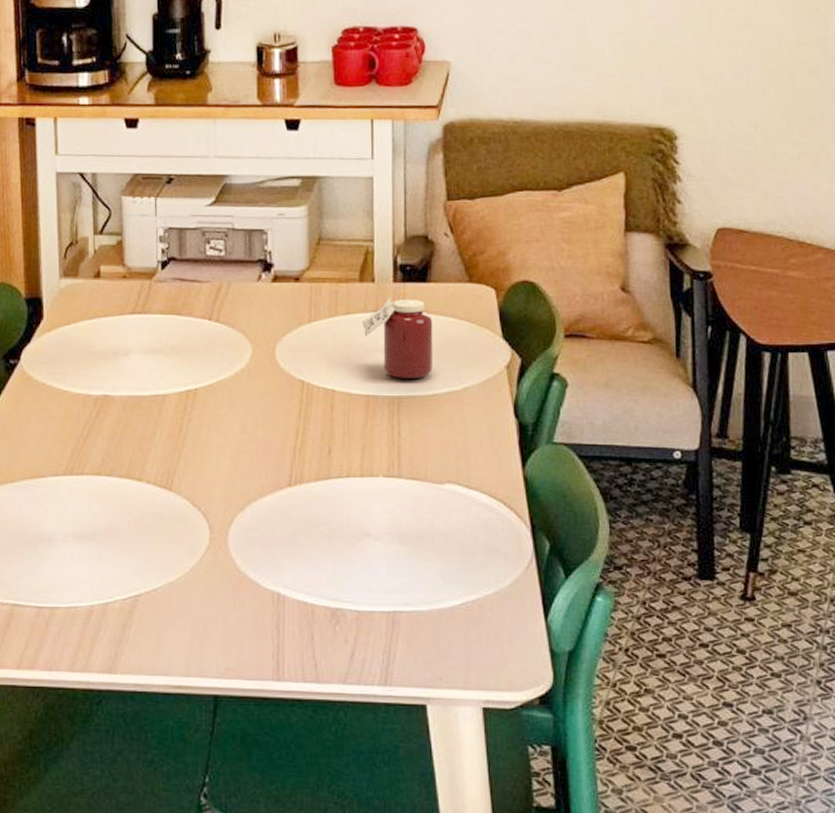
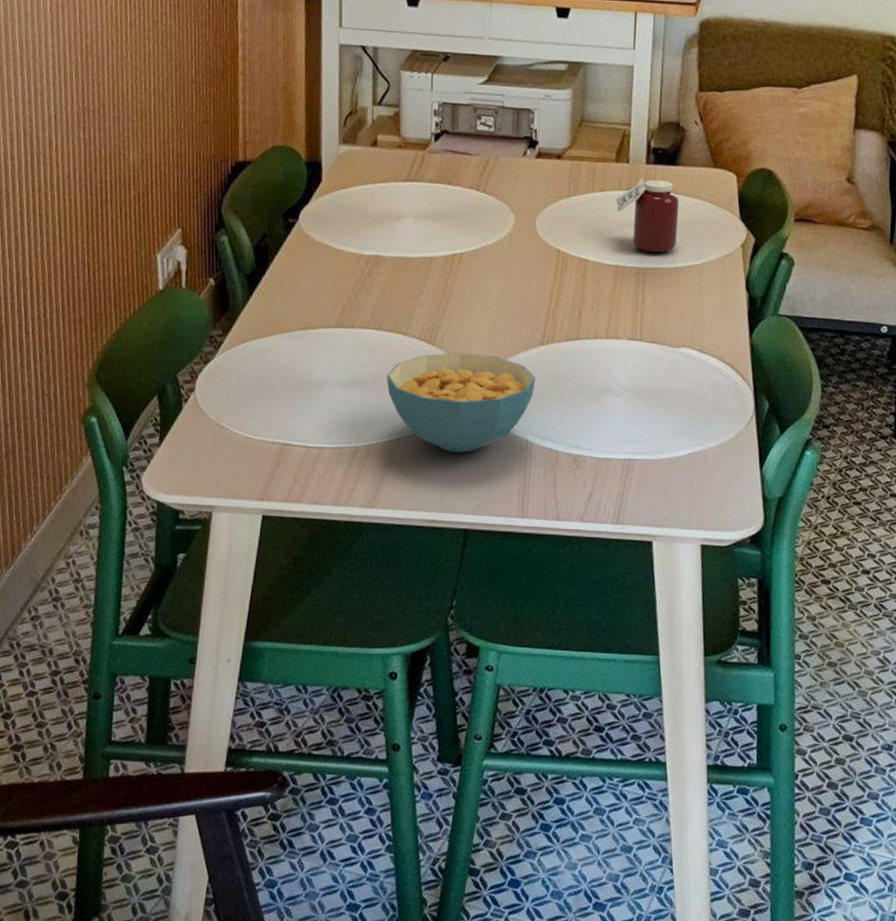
cereal bowl: none [121,498,285,609] -> present [386,353,536,453]

